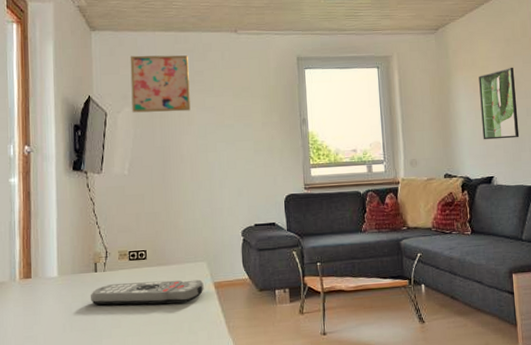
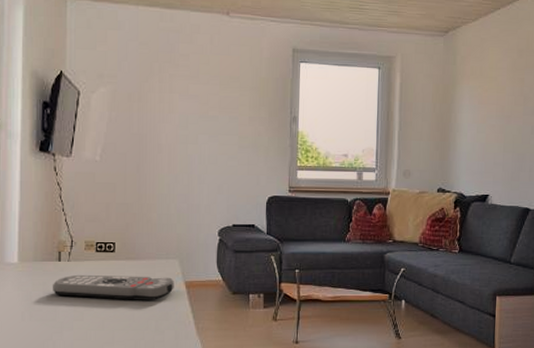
wall art: present [130,55,191,113] -> none [108,30,173,98]
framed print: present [479,67,520,140] -> none [482,80,523,157]

